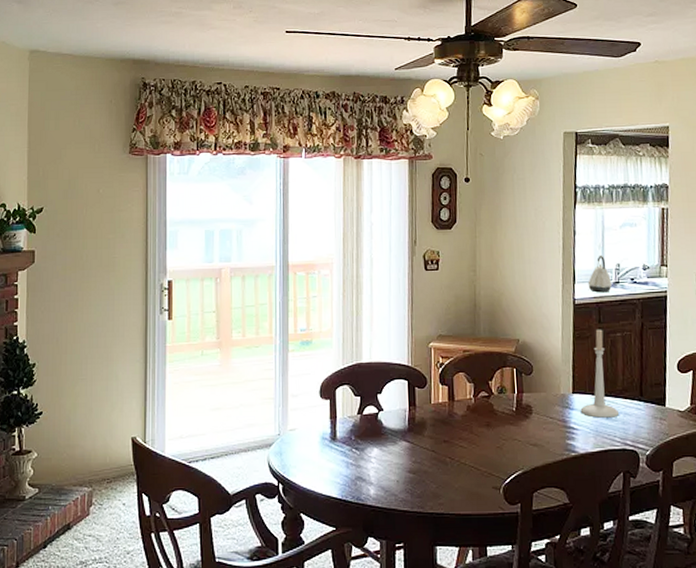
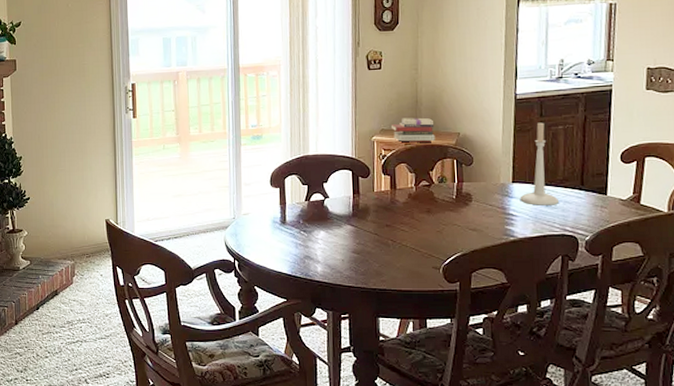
books: none [448,322,494,351] -> present [390,117,435,143]
kettle: present [587,254,612,293] -> none [530,51,555,88]

